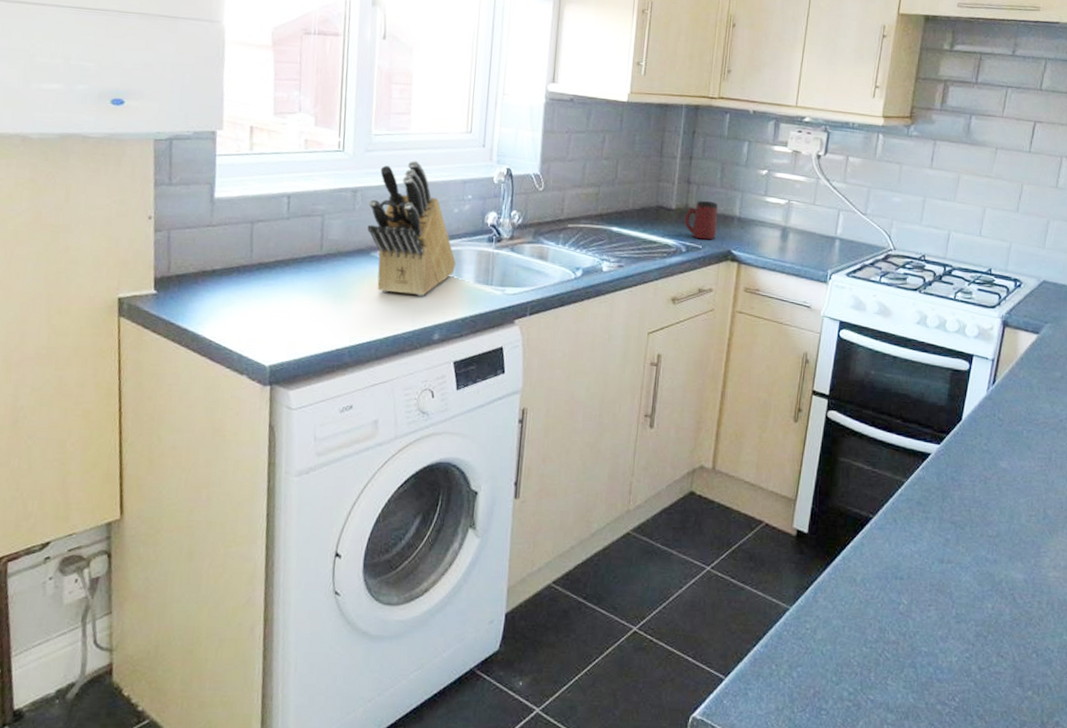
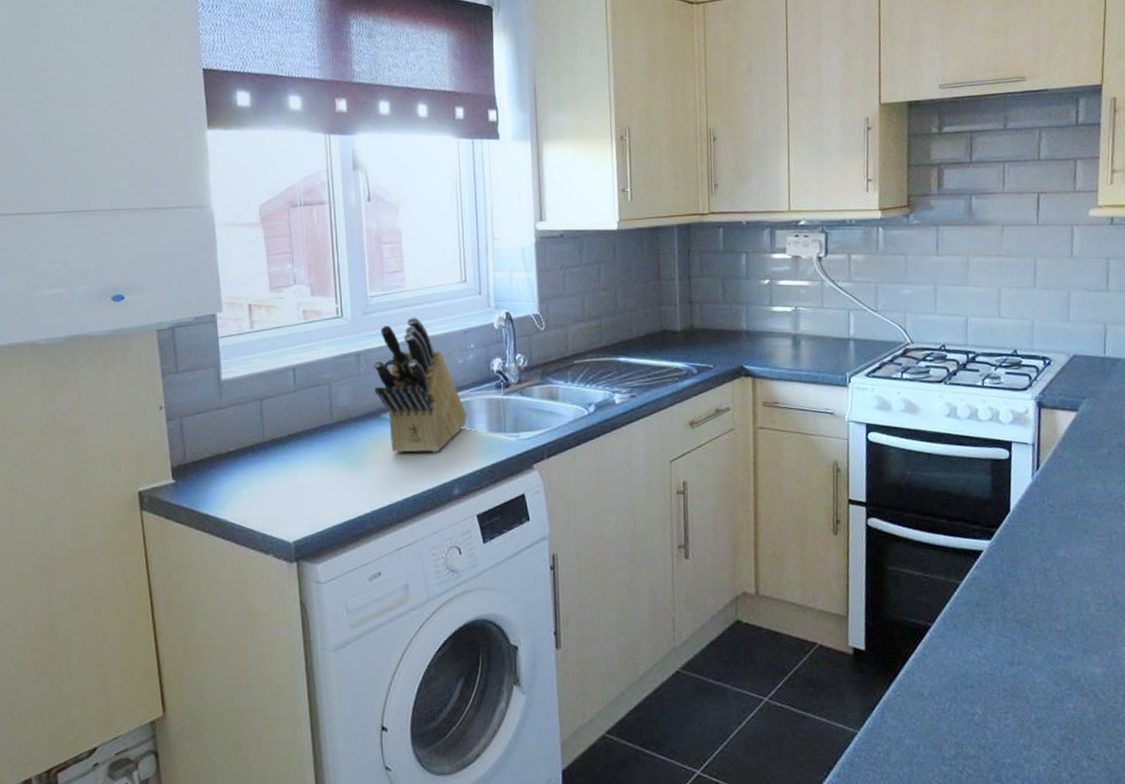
mug: present [684,201,718,240] -> none [691,319,727,359]

